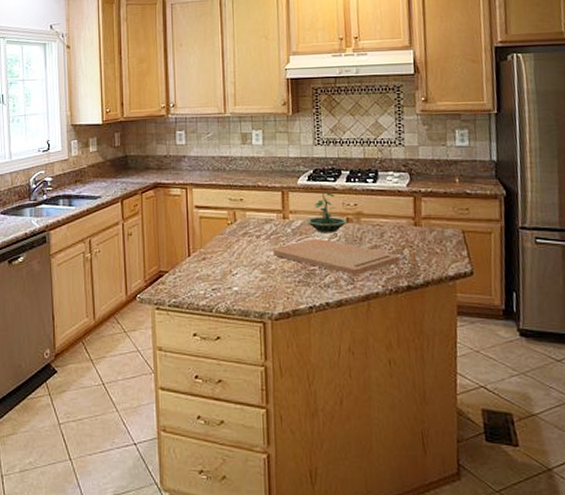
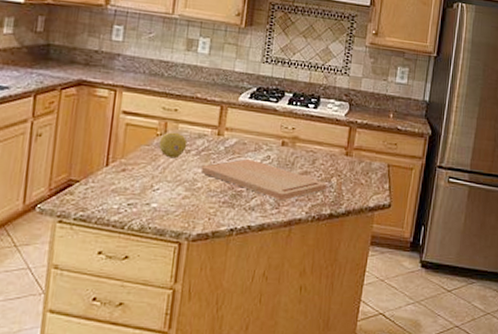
fruit: none [231,220,257,245] -> present [159,132,188,159]
terrarium: present [306,191,348,233] -> none [241,111,283,155]

